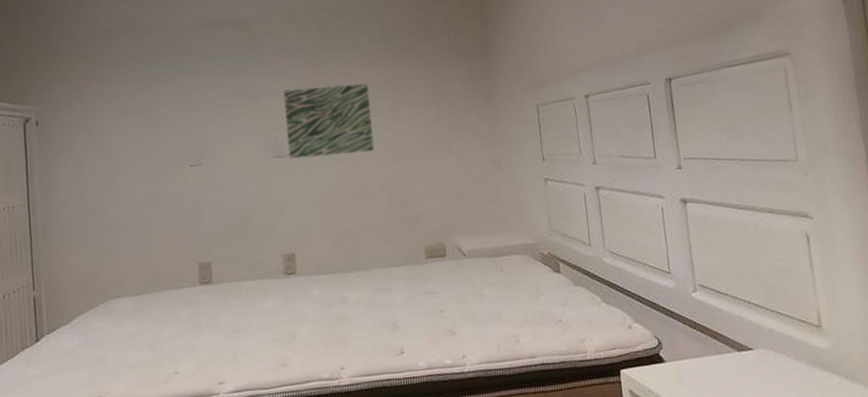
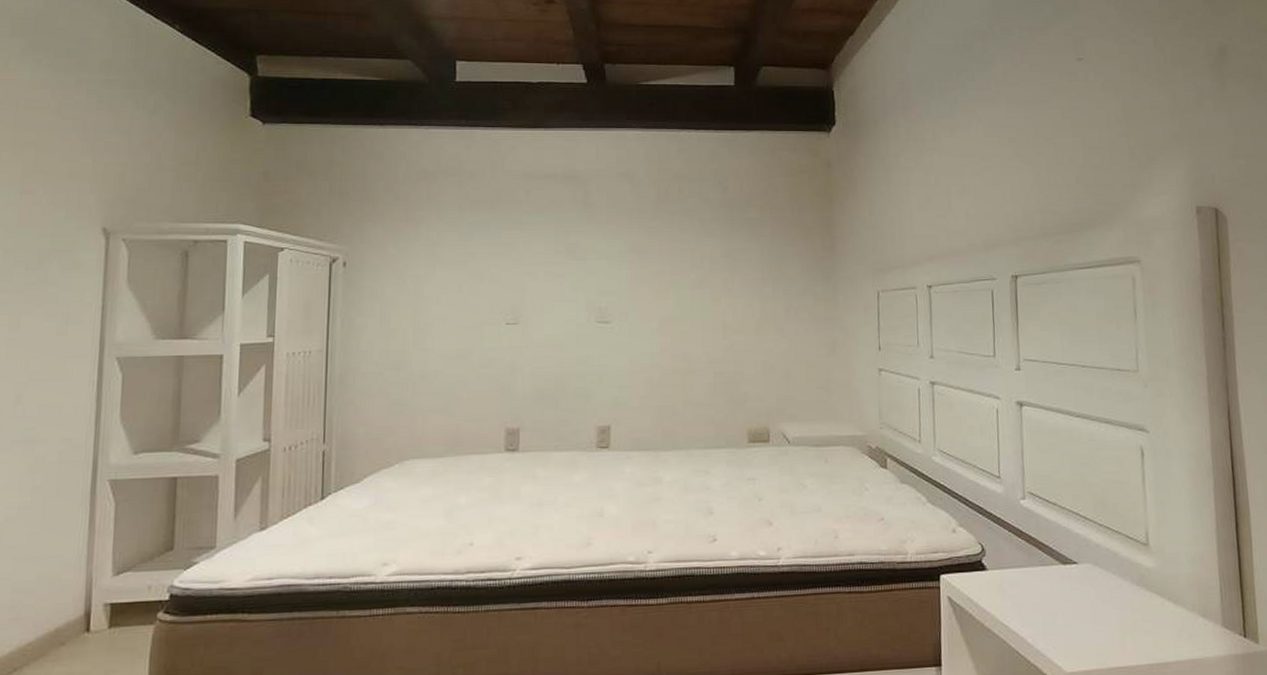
wall art: present [283,84,375,159] -> none [612,251,704,327]

